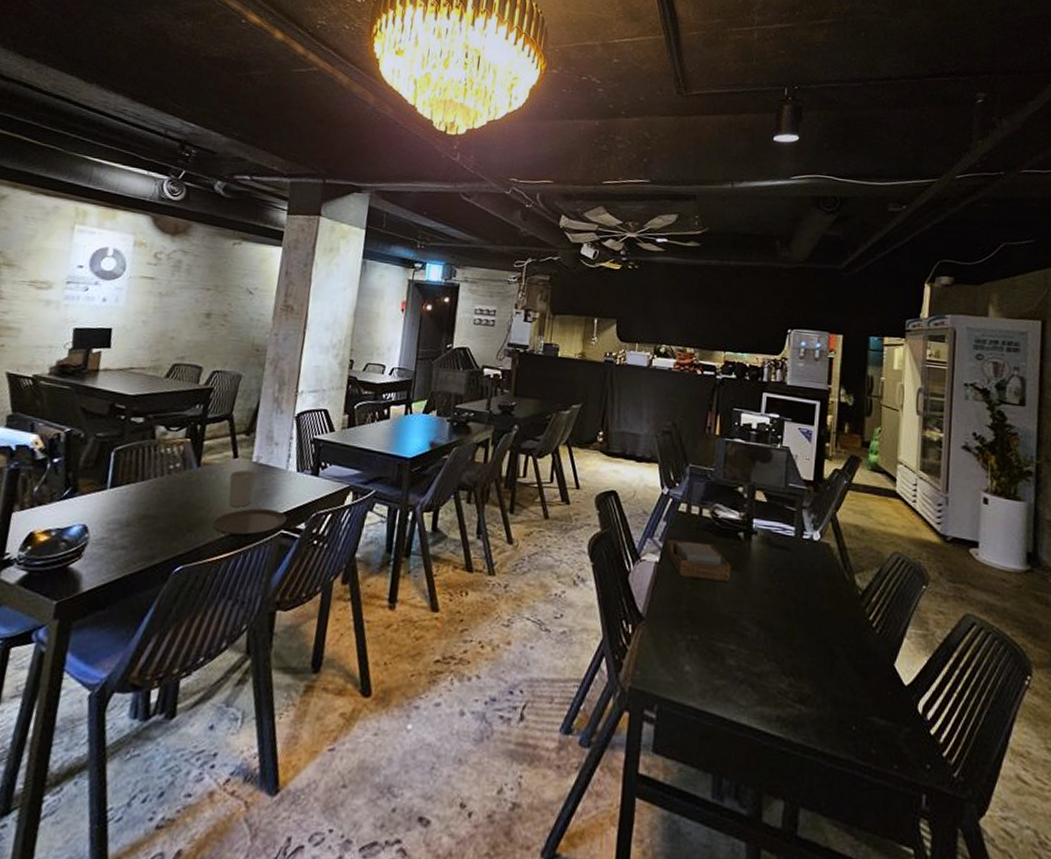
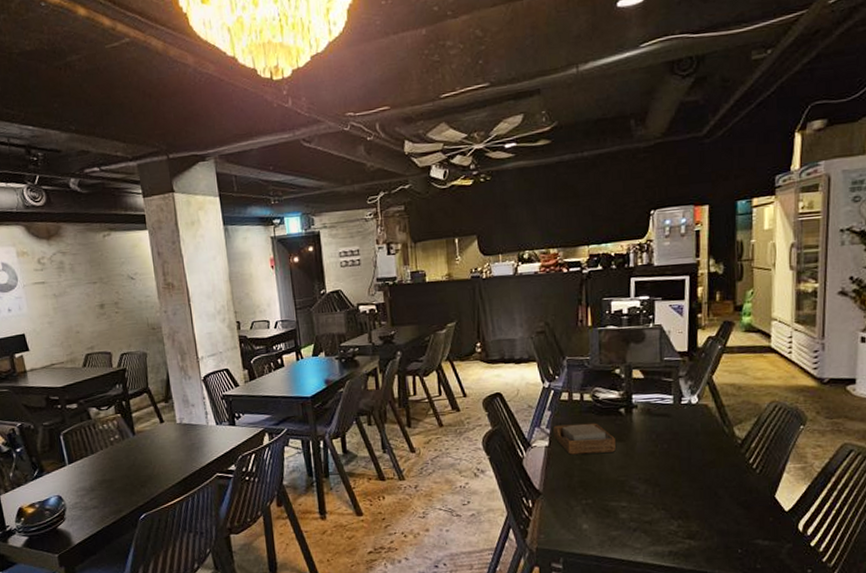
plate: present [213,508,287,537] -> none [159,459,219,484]
cup: present [228,469,257,508] -> none [161,430,185,463]

